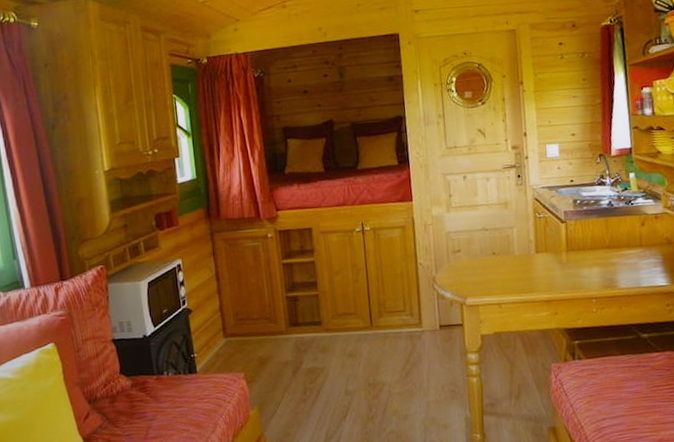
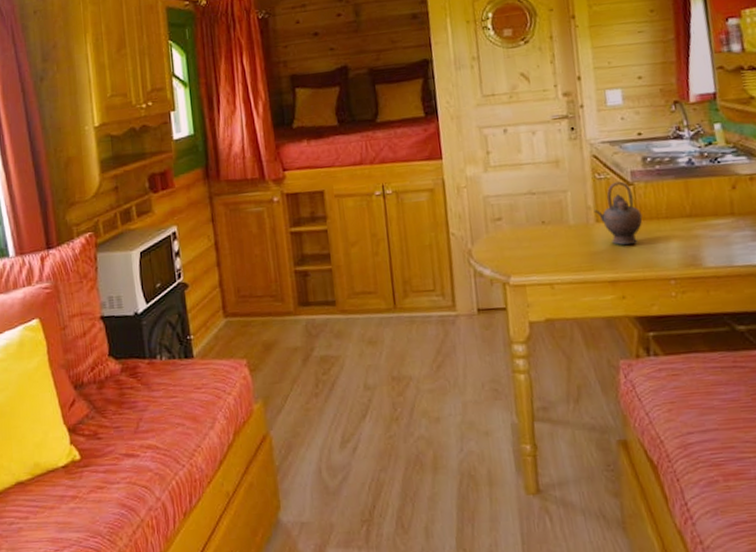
teapot: none [534,219,573,272] -> present [594,181,643,246]

